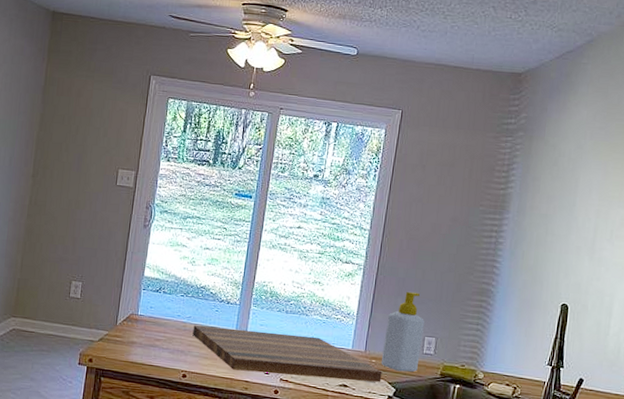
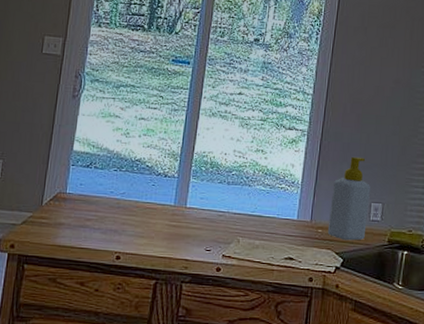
cutting board: present [192,325,382,383] -> none [127,201,329,253]

